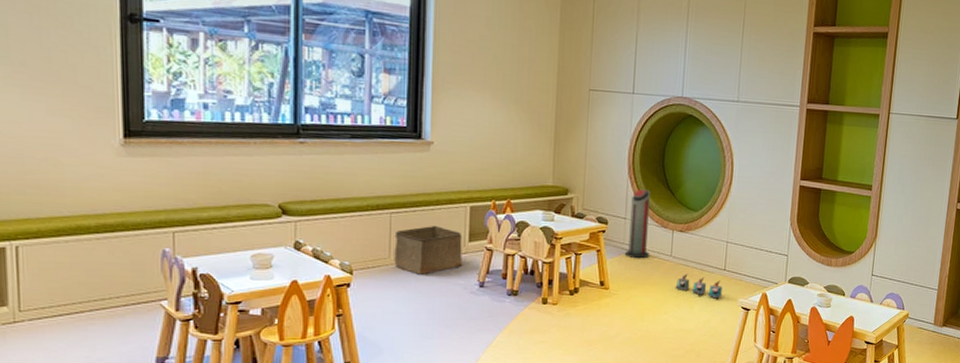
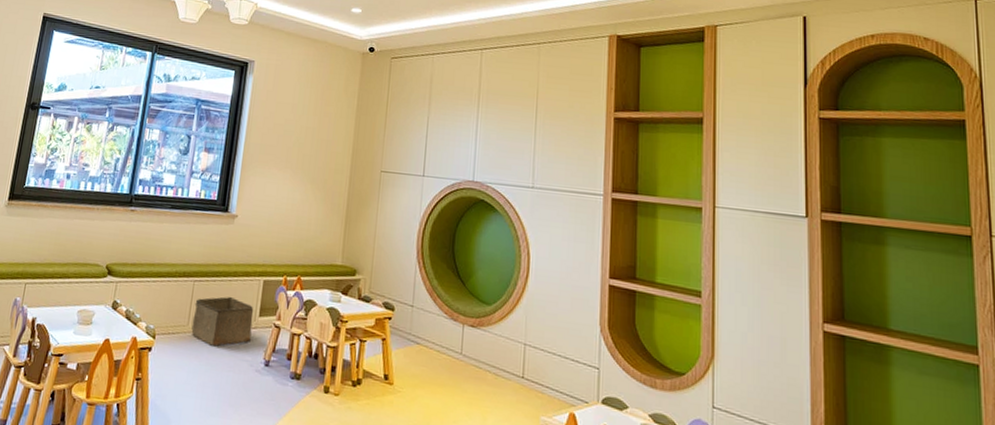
air purifier: present [624,189,650,259] -> none [410,275,439,354]
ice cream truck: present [675,273,723,300] -> none [466,376,521,414]

